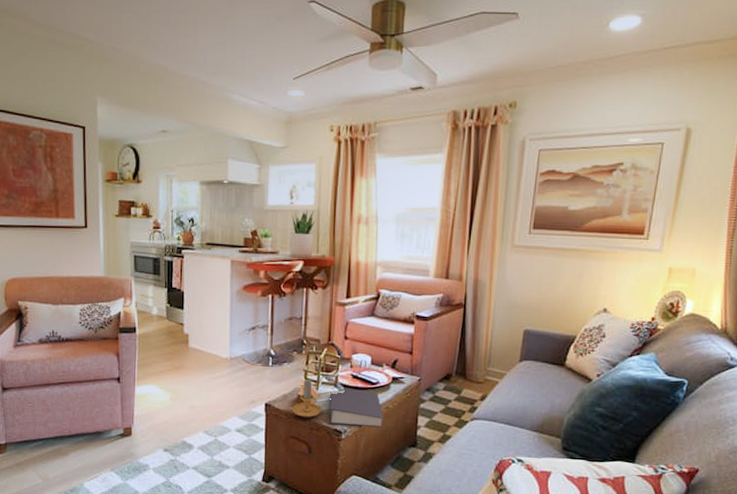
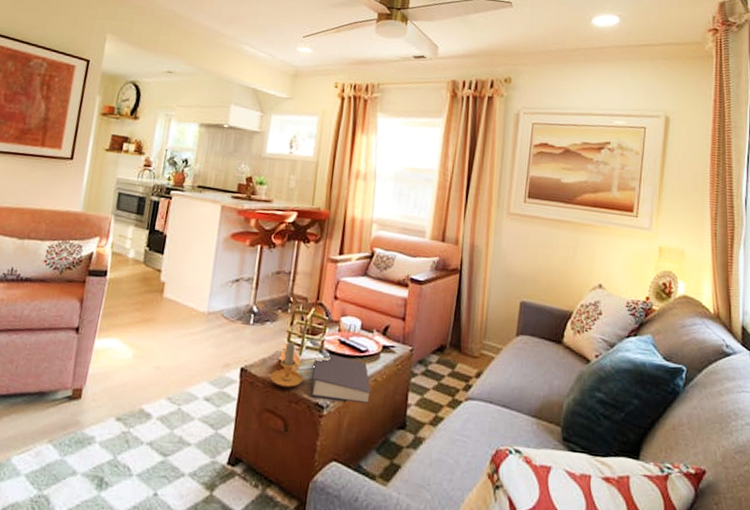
planter: present [289,210,314,258] -> none [283,160,312,210]

